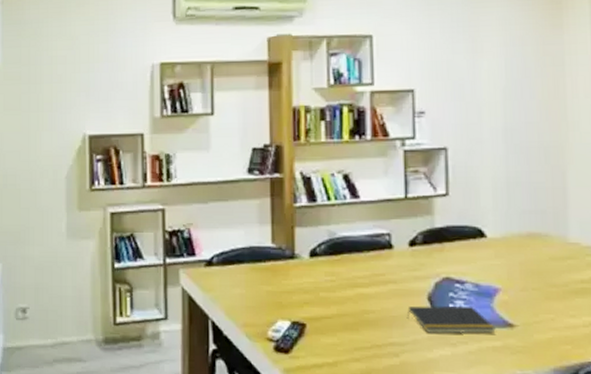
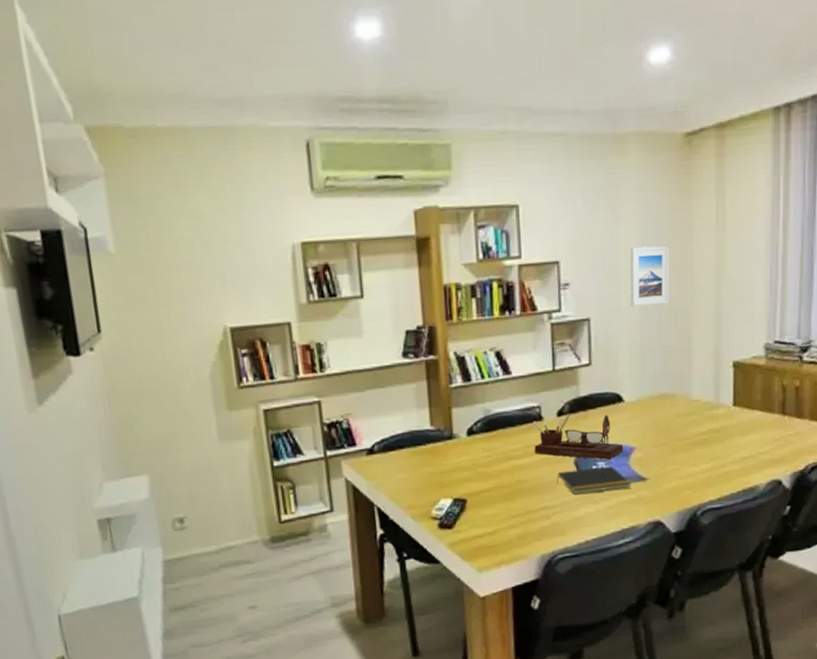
desk organizer: none [382,245,485,299] -> present [533,414,623,460]
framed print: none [492,78,539,138] -> present [630,245,670,307]

